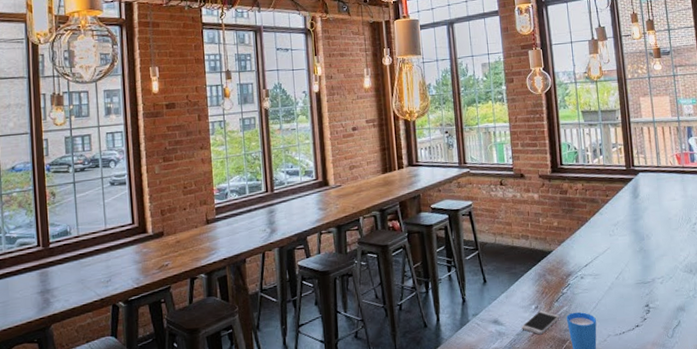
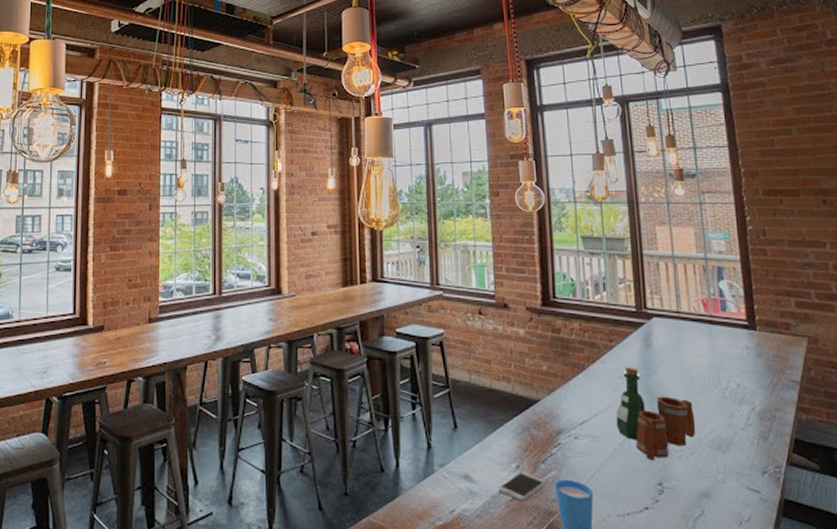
tavern set: none [612,214,673,288] -> present [616,366,696,461]

